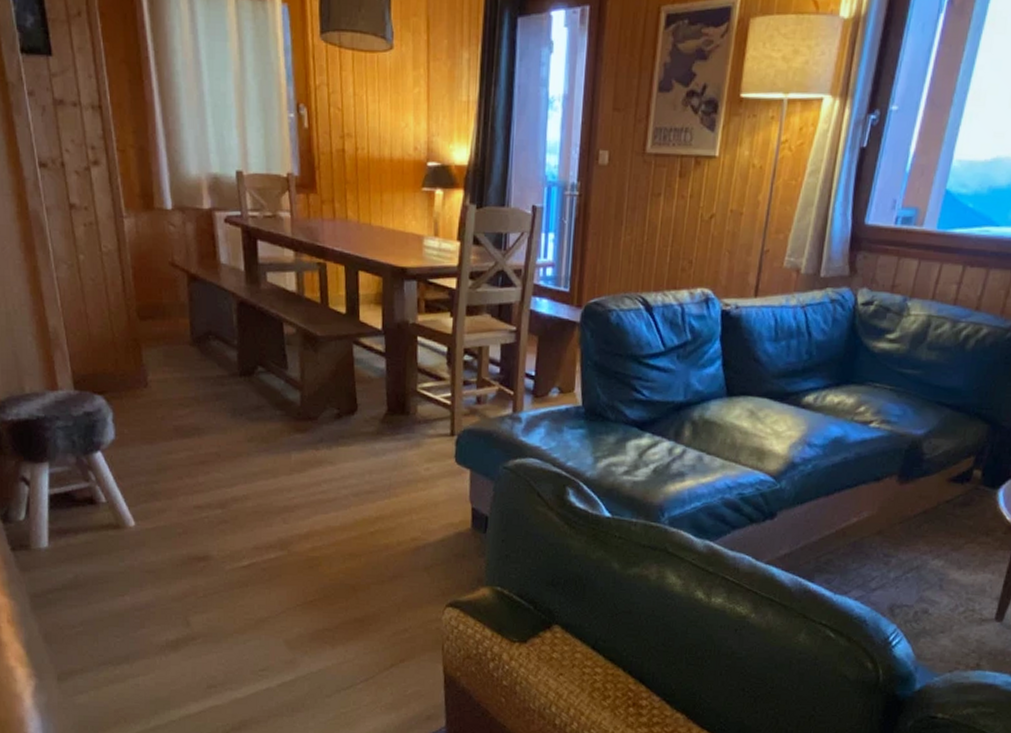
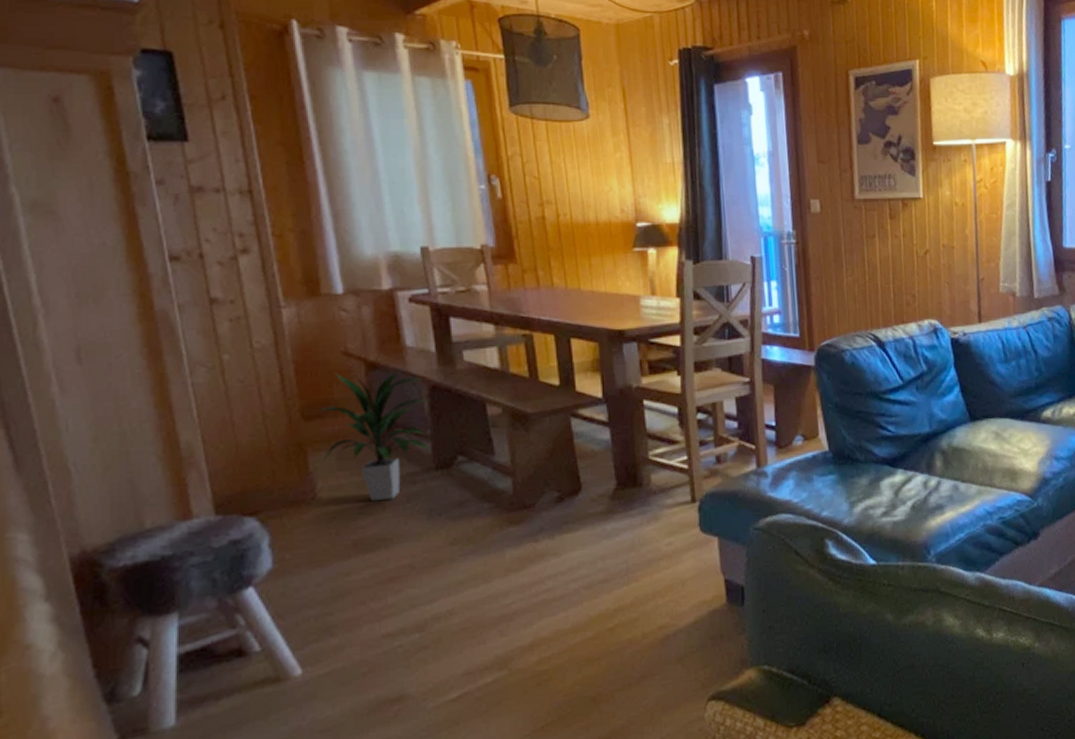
indoor plant: none [149,280,238,396] -> present [317,372,431,501]

